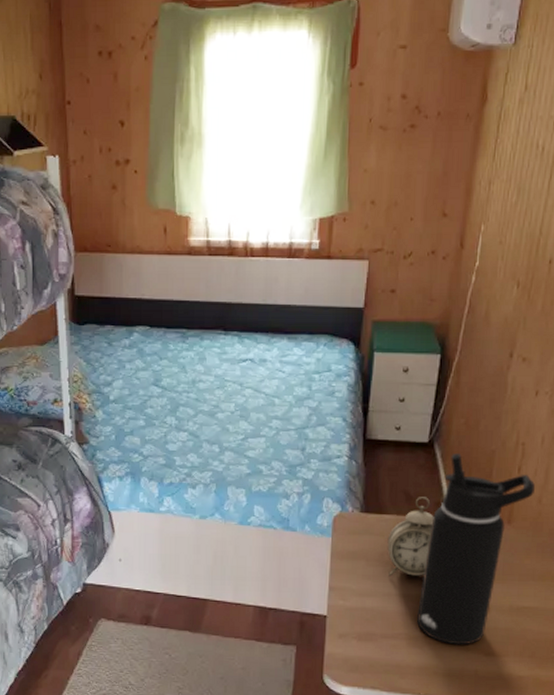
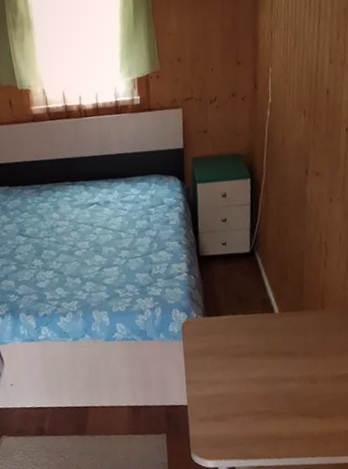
alarm clock: present [387,497,434,576] -> none [228,297,263,366]
water bottle: present [417,453,535,645] -> none [259,257,339,414]

